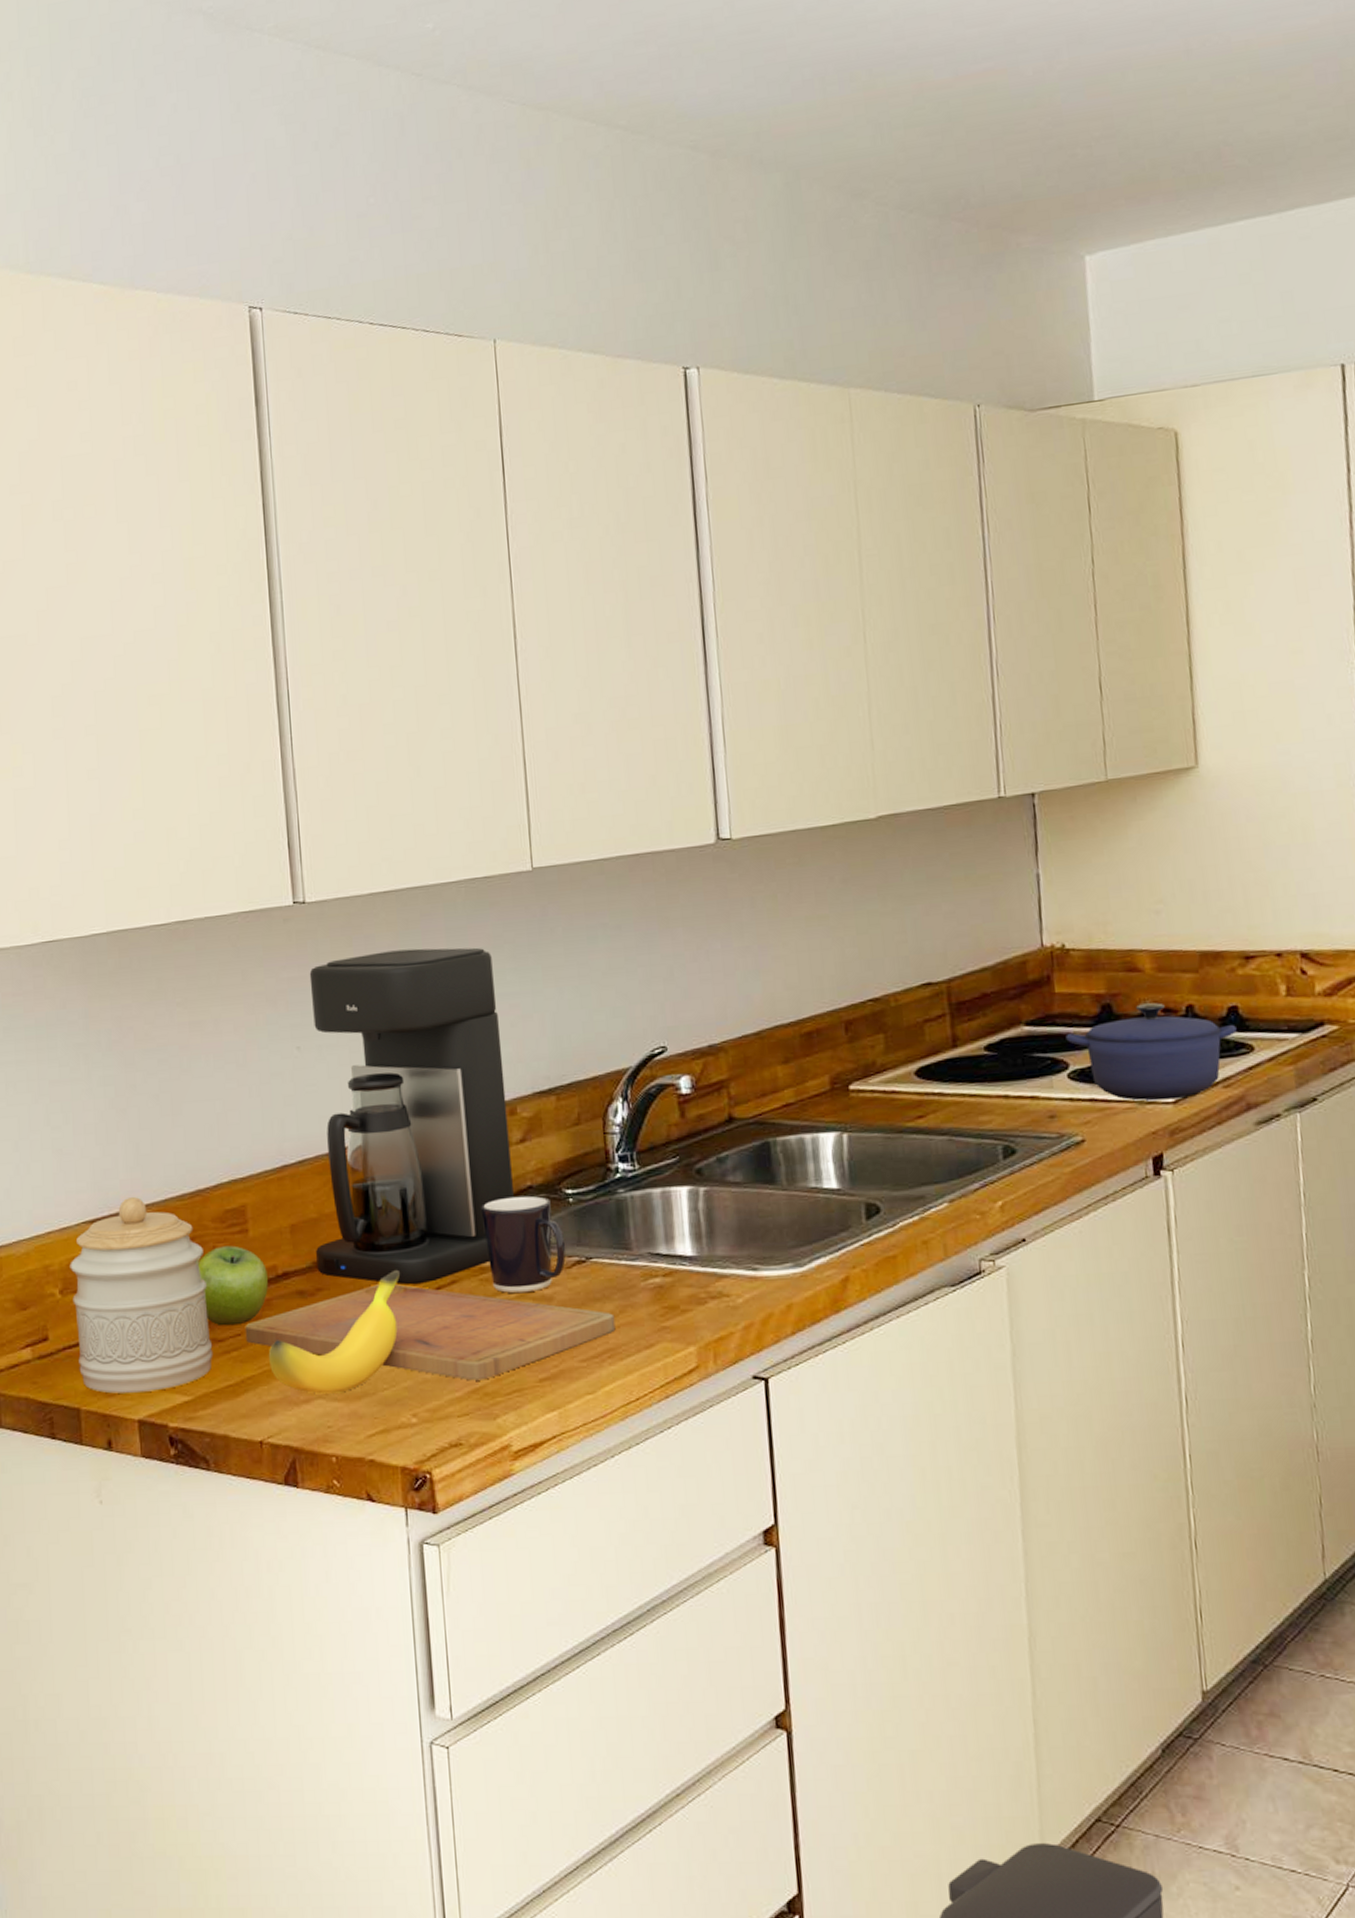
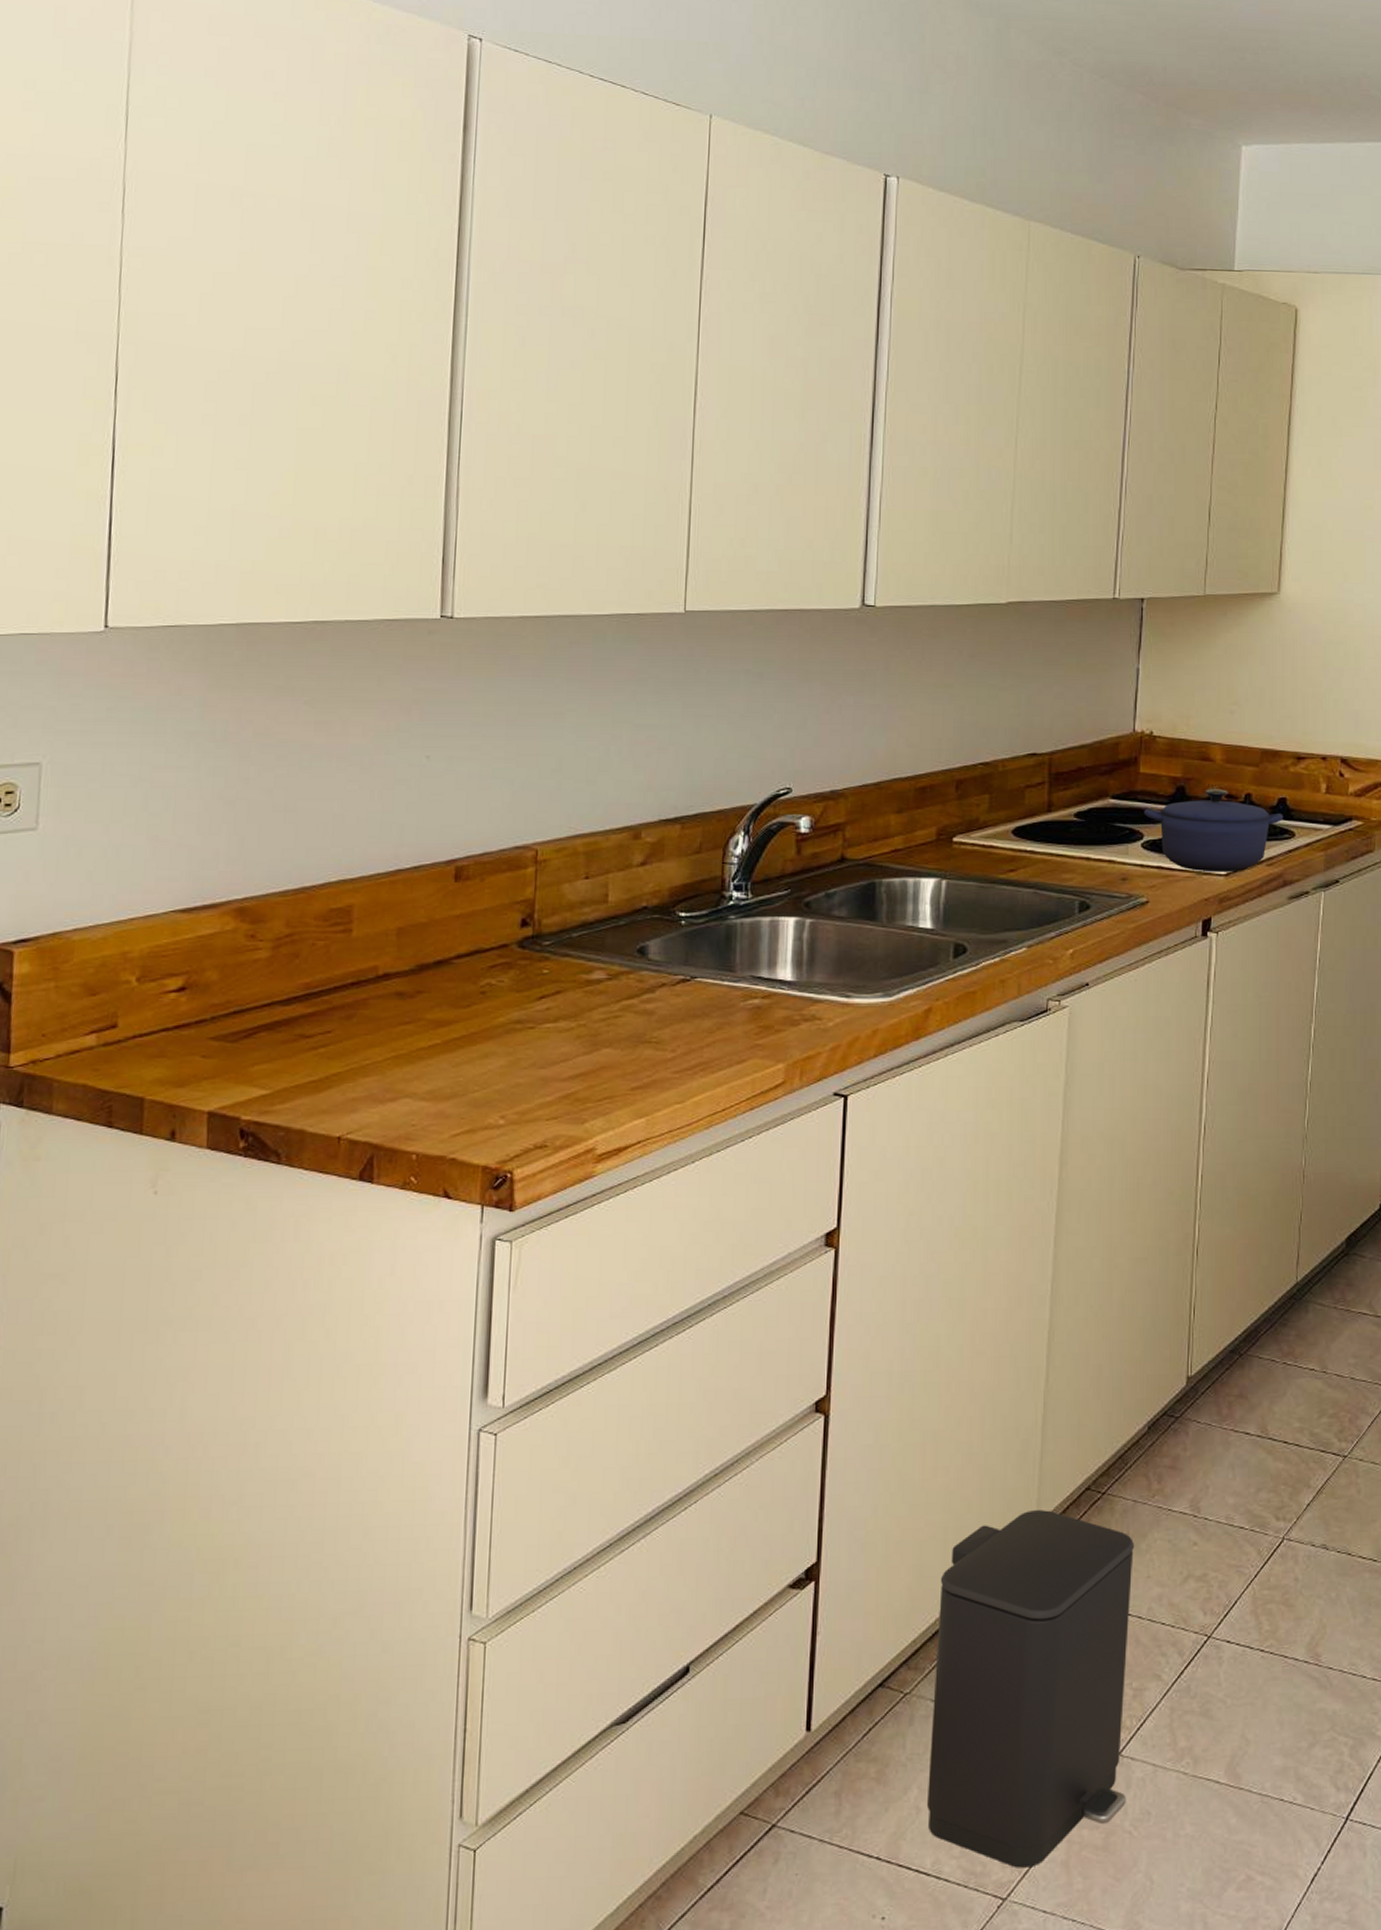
jar: present [70,1197,213,1394] -> none [148,890,301,1085]
fruit: present [198,1245,268,1326] -> none [293,944,367,1023]
cutting board: present [245,1284,616,1381] -> none [335,990,712,1087]
banana: present [268,1269,401,1394] -> none [357,977,506,1093]
coffee maker: present [309,947,514,1285] -> none [420,673,635,993]
mug: present [480,1195,566,1294] -> none [593,915,673,1007]

